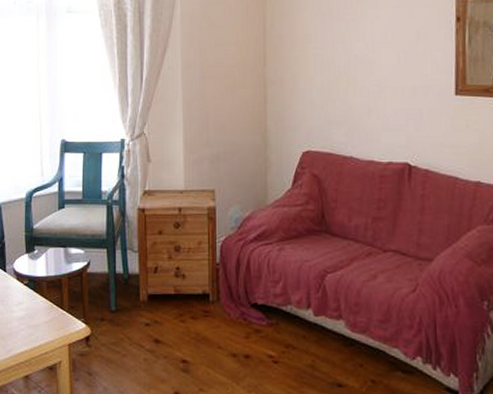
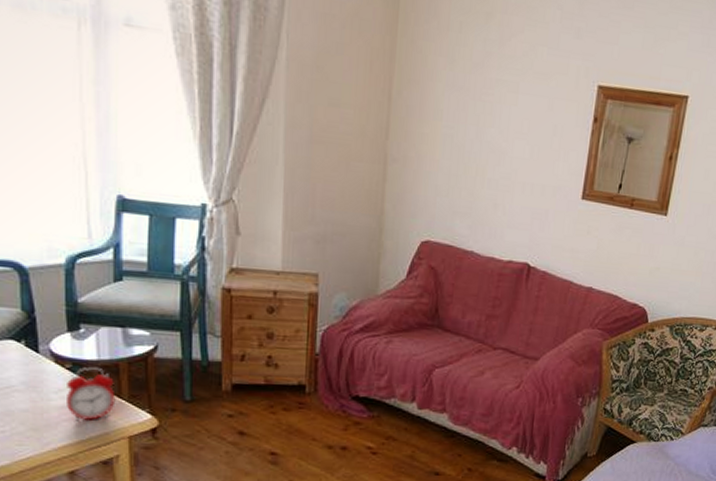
alarm clock: none [24,283,59,330] -> present [67,367,116,421]

